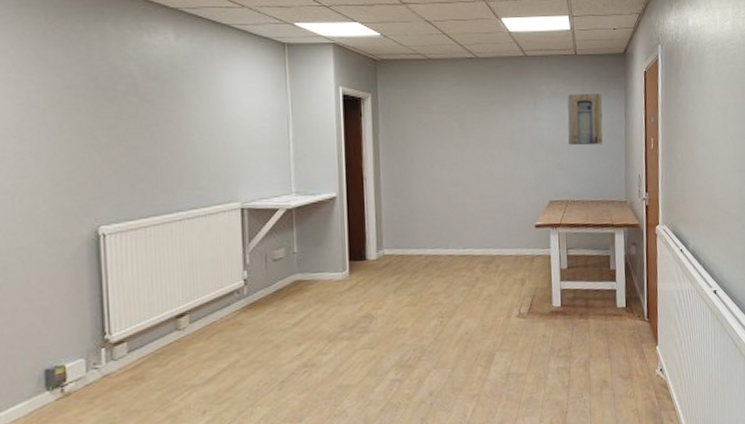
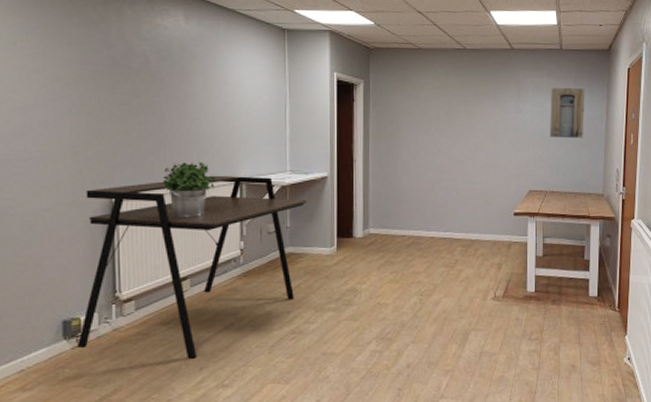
desk: none [61,200,315,402] -> present [76,175,307,359]
potted plant: none [154,187,215,249] -> present [162,161,216,217]

